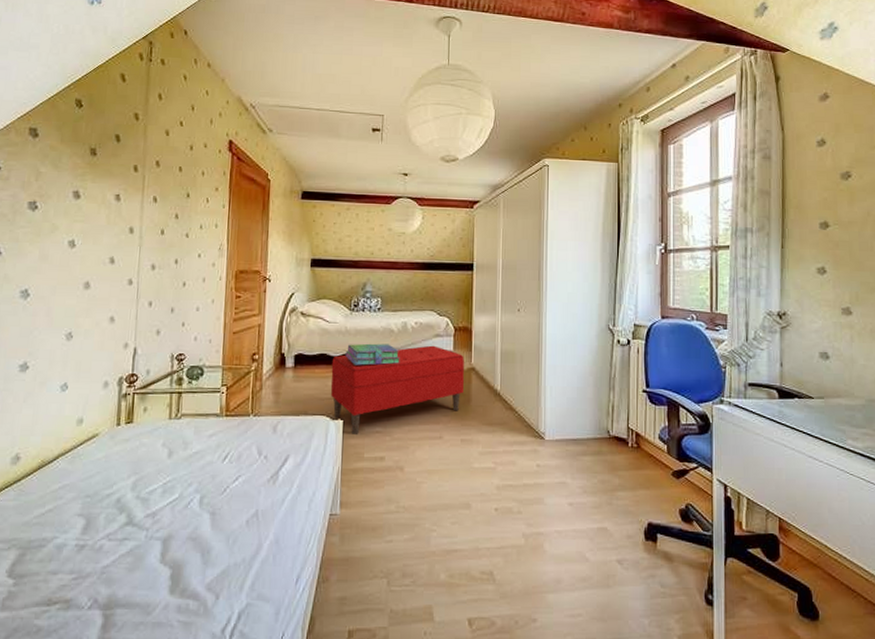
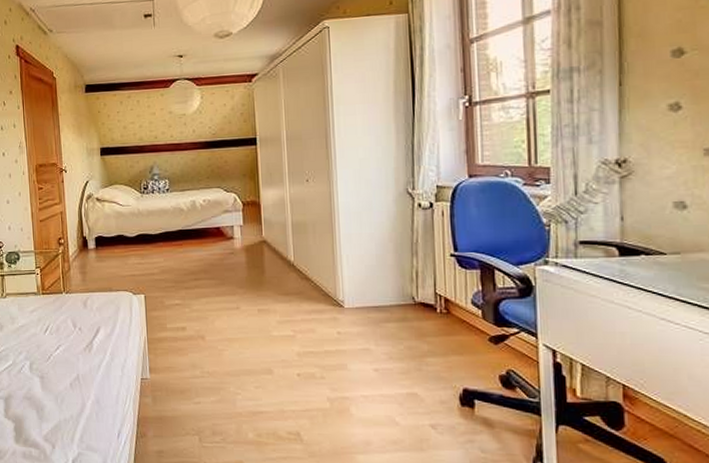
bench: present [330,345,465,434] -> none [129,221,257,307]
stack of books: present [345,343,400,366] -> none [140,222,192,244]

